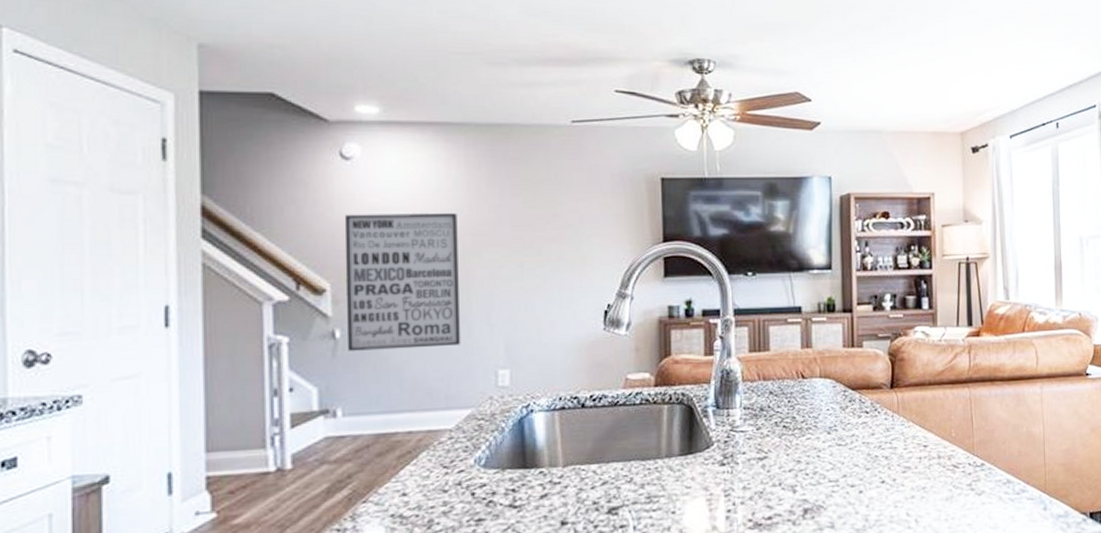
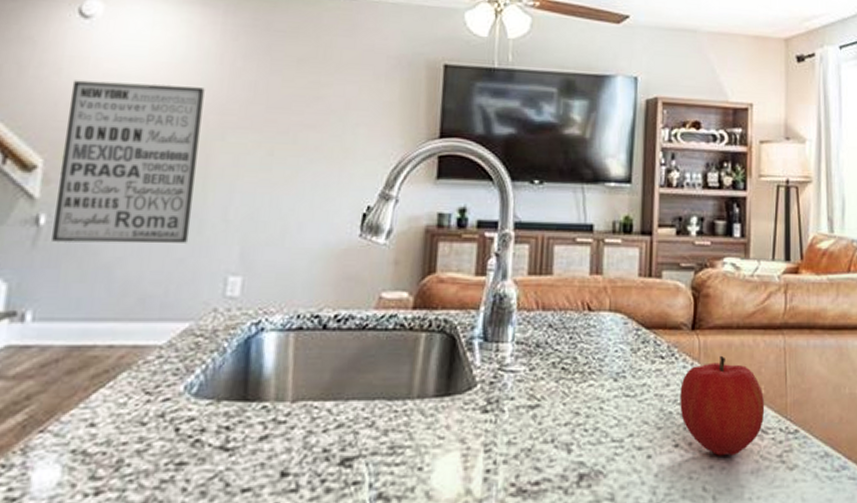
fruit: none [884,407,956,488] -> present [680,355,765,456]

